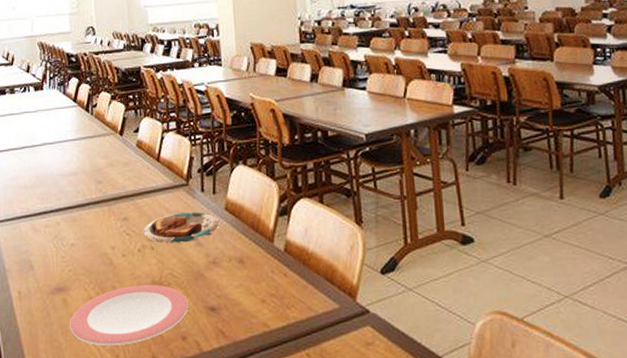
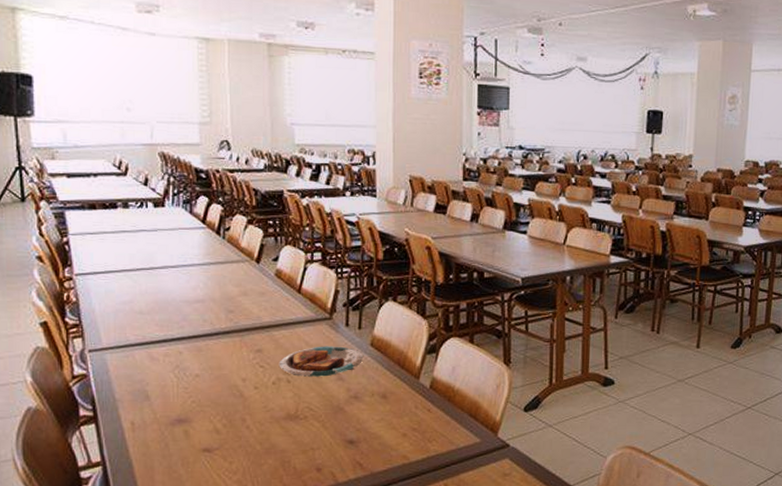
plate: present [69,285,189,345] -> none [191,418,326,477]

